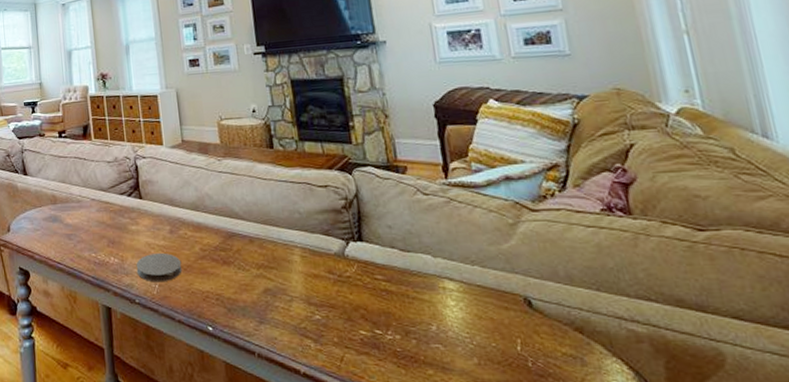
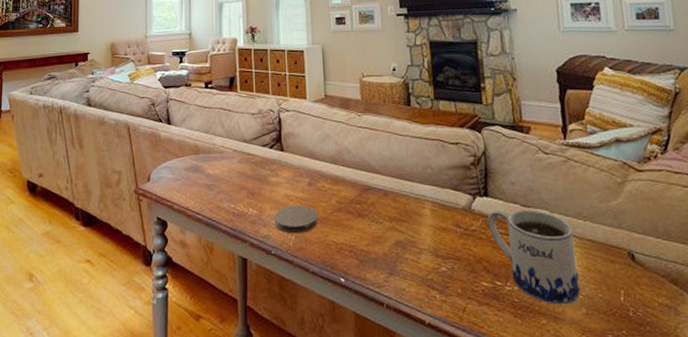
mug: none [363,253,471,354] -> present [487,208,580,305]

